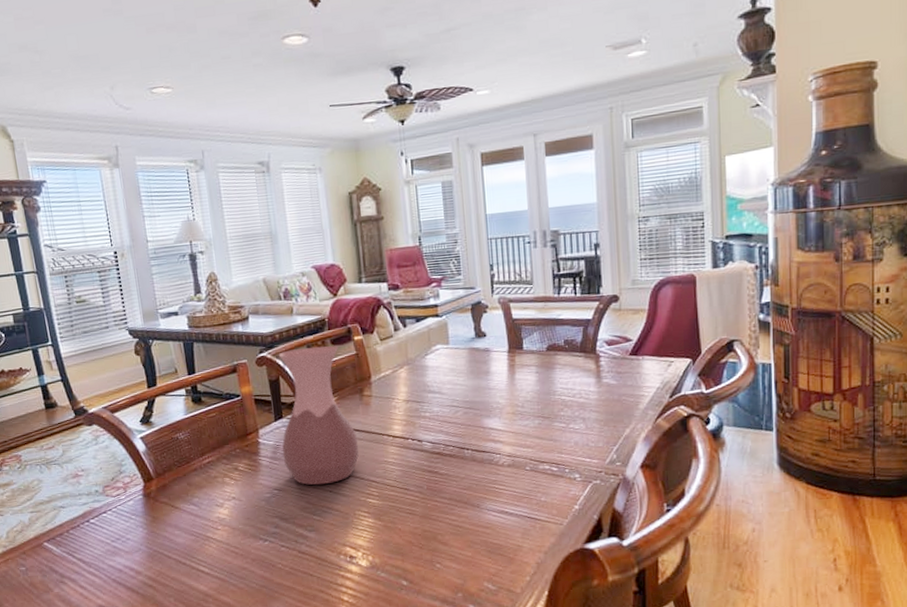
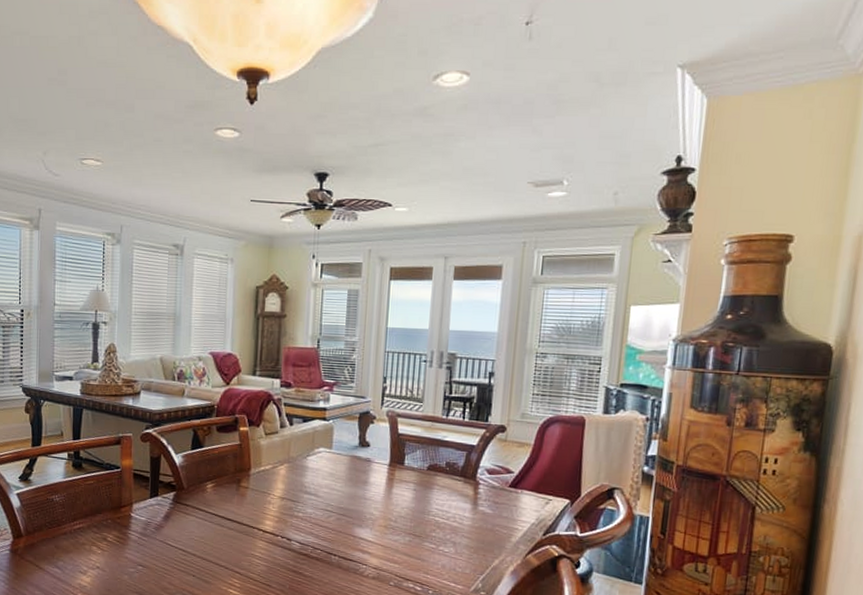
vase: present [278,346,359,485] -> none [152,430,228,568]

